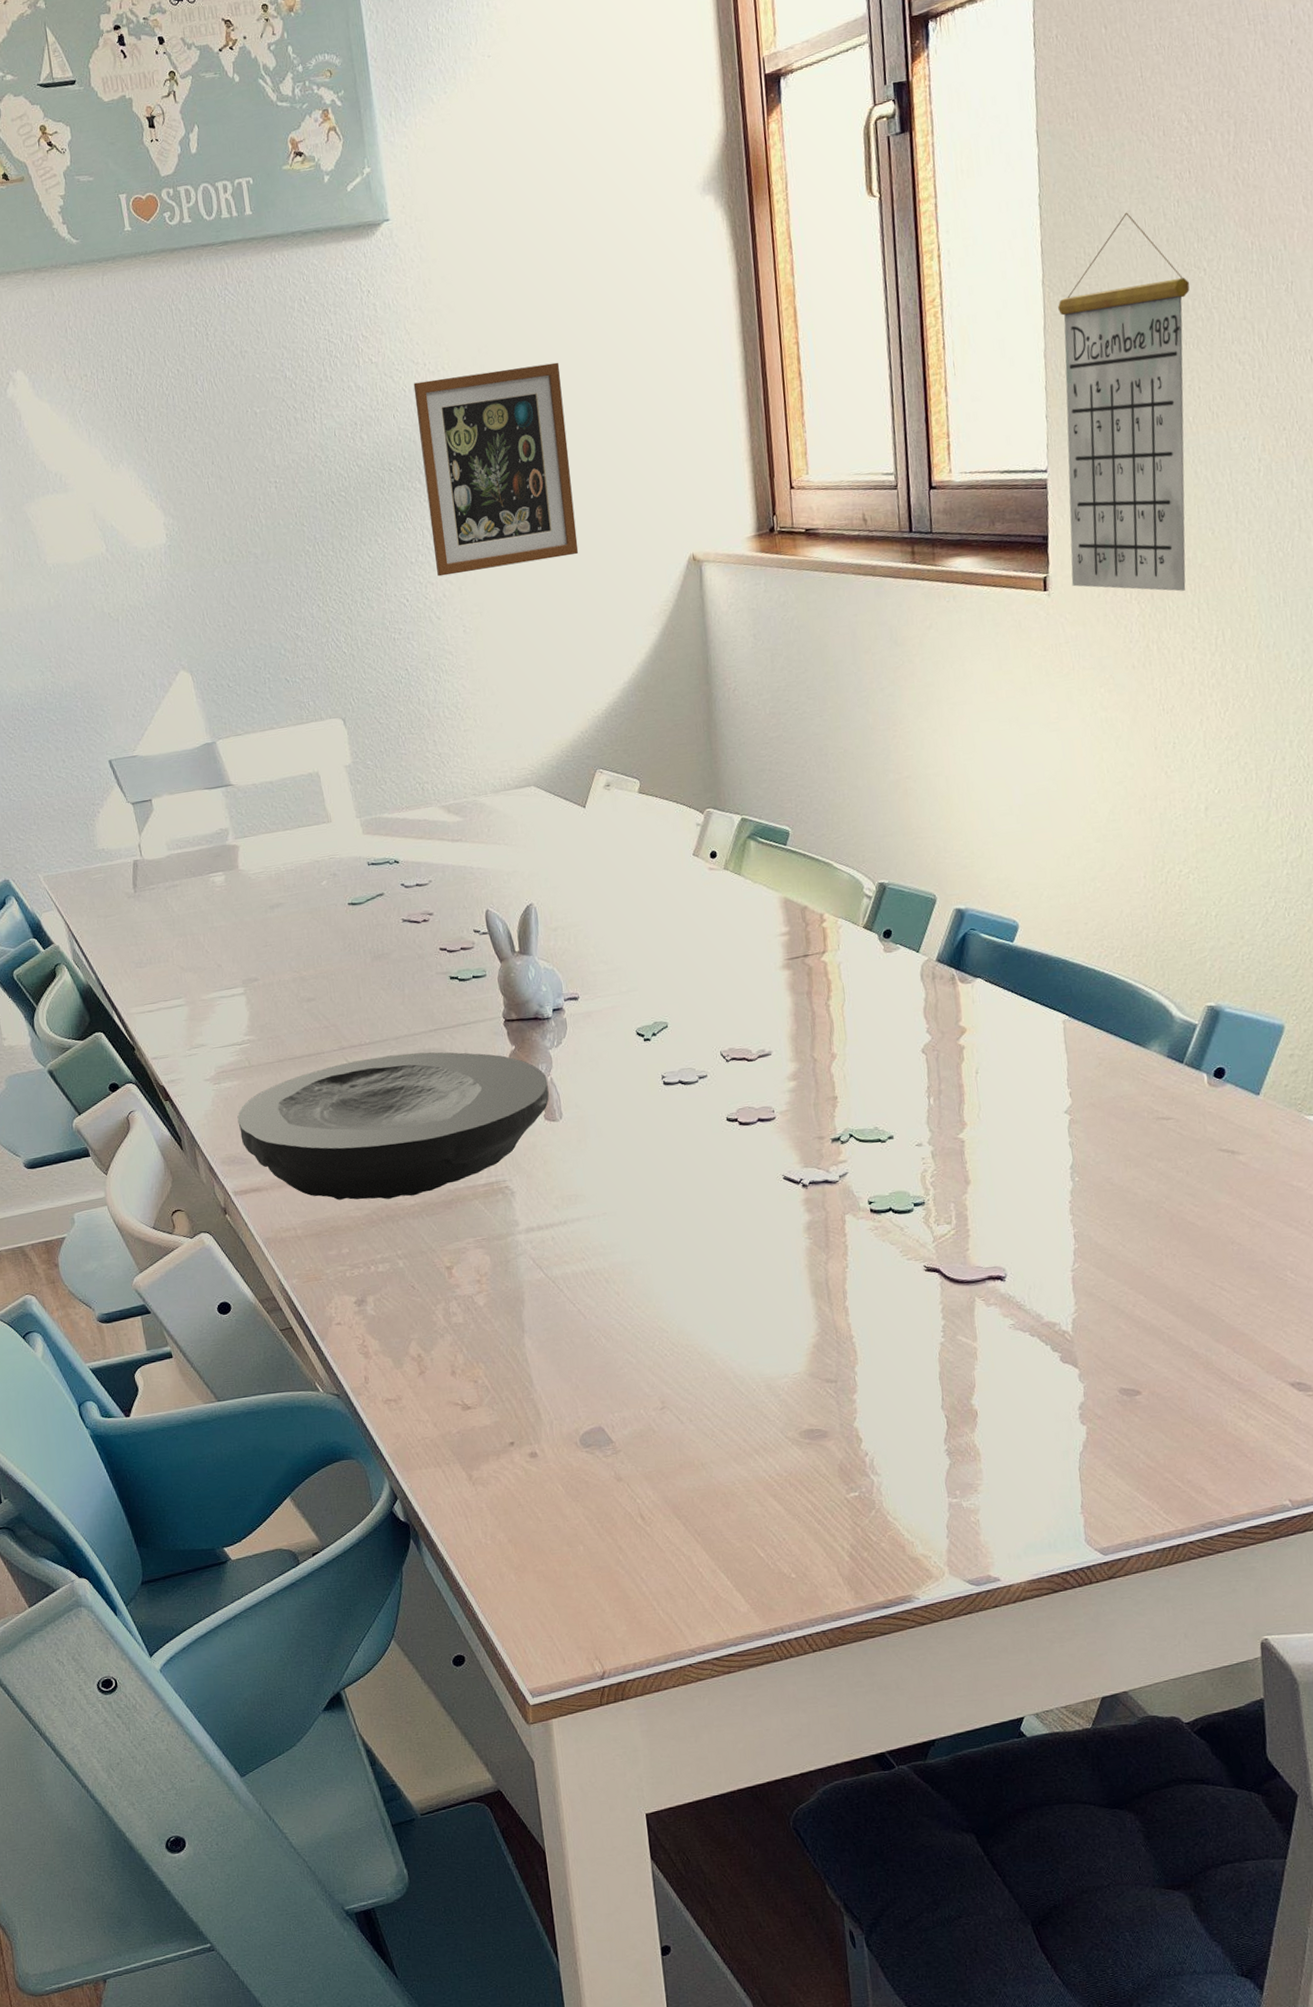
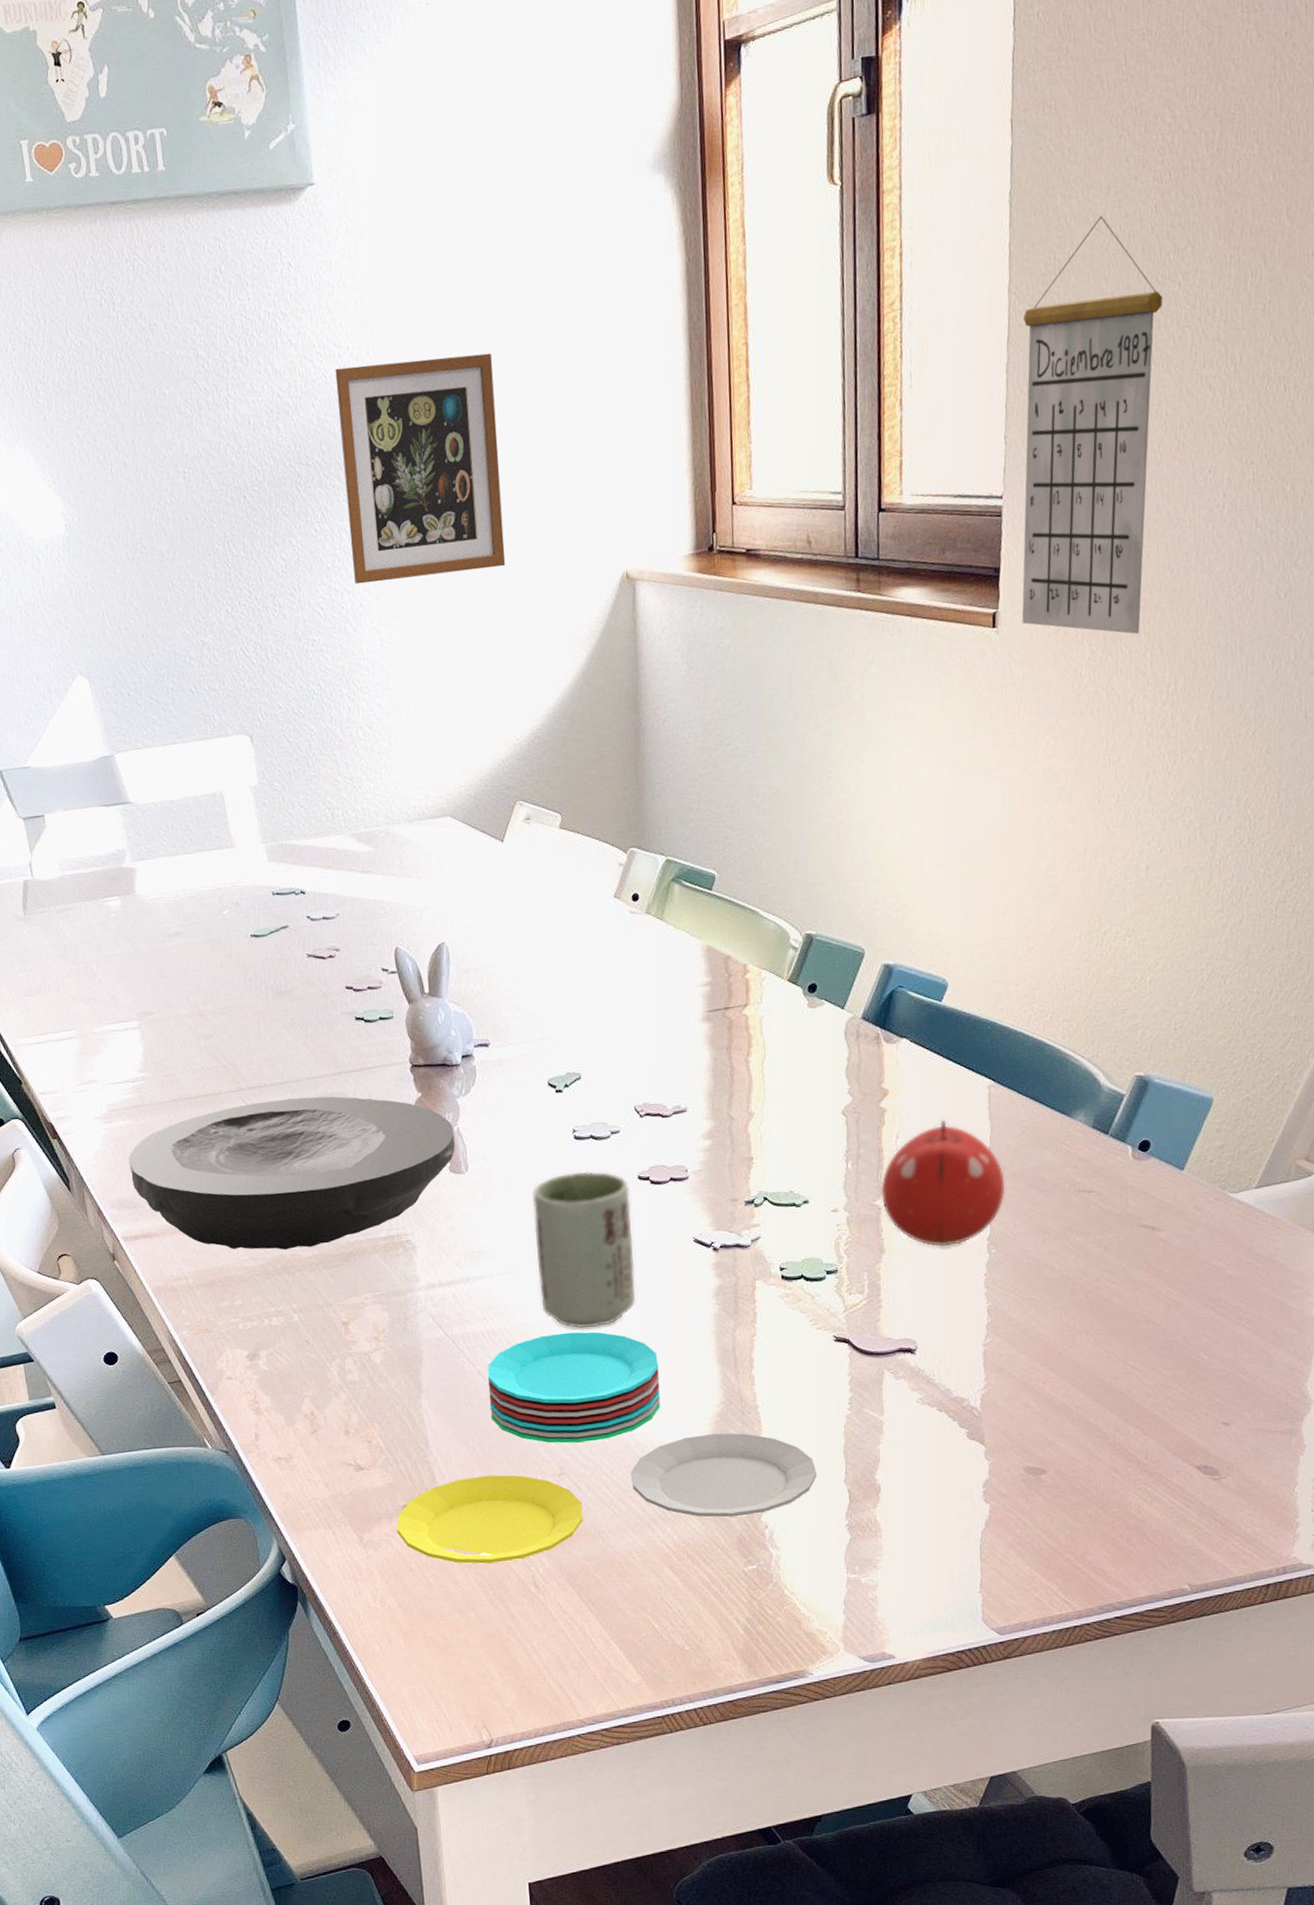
plate: none [504,1269,915,1498] -> present [397,1332,818,1564]
cup: none [625,1115,730,1266] -> present [533,1171,636,1329]
fruit: none [963,1054,1086,1177] -> present [881,1119,1006,1247]

